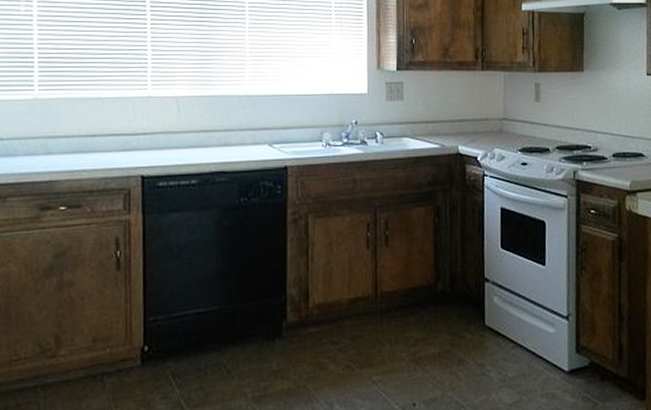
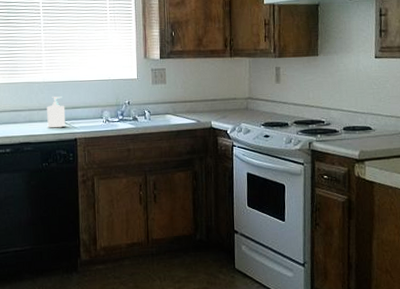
soap bottle: none [249,114,274,153] -> present [47,96,66,128]

